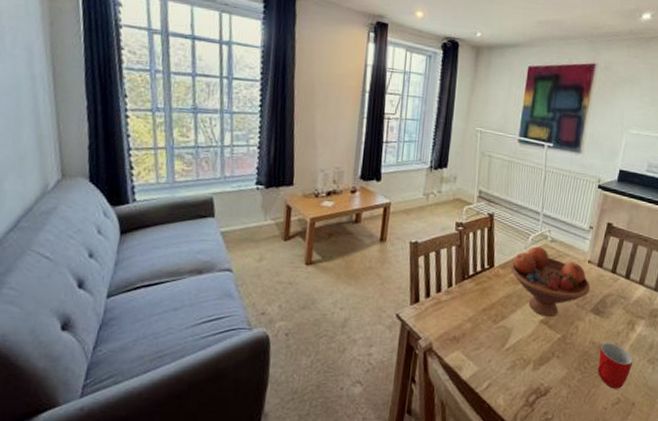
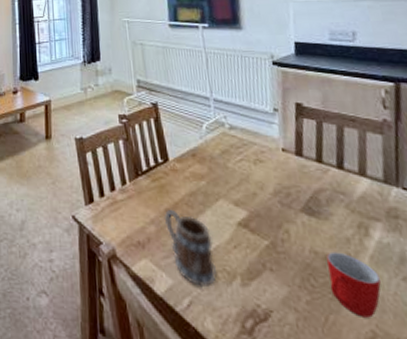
mug: none [480,309,517,373] -> present [163,209,217,288]
fruit bowl: present [510,246,591,318] -> none [187,135,294,219]

